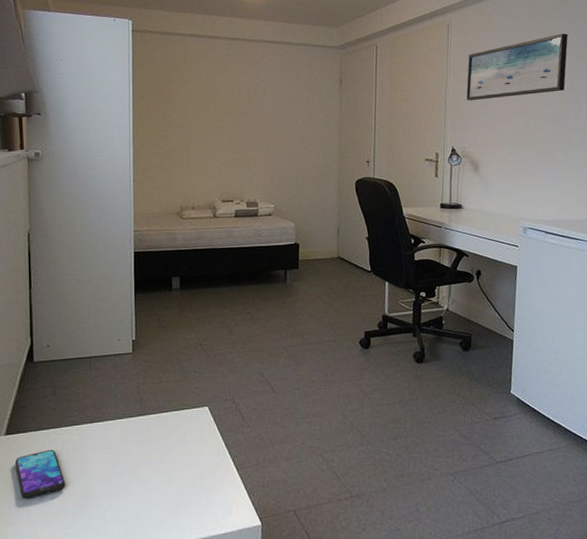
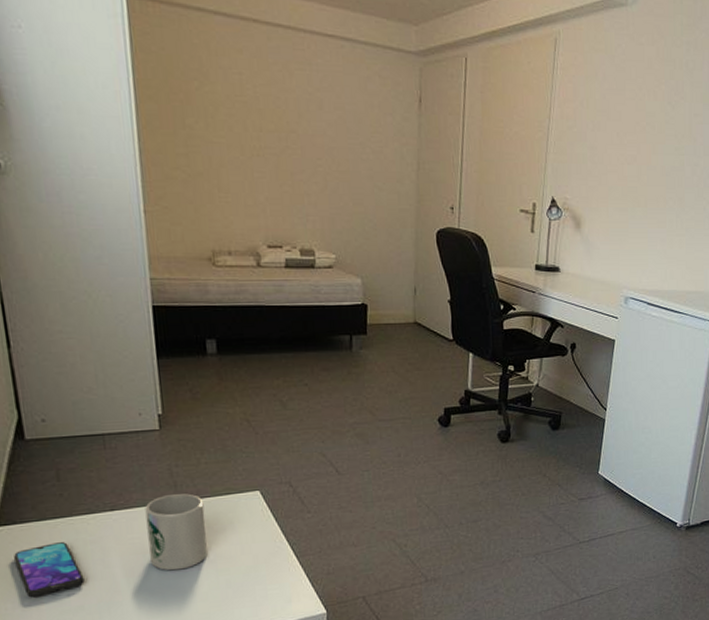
mug: none [117,408,163,479] -> present [145,493,207,571]
wall art: present [466,33,568,101] -> none [572,66,693,142]

